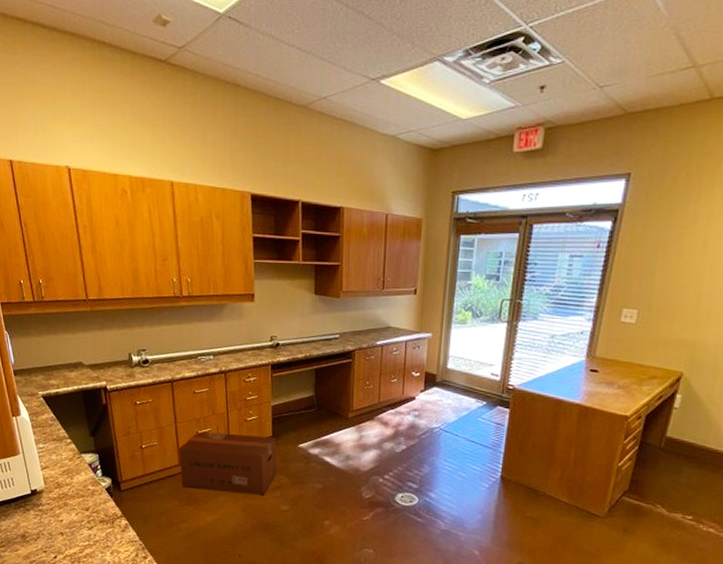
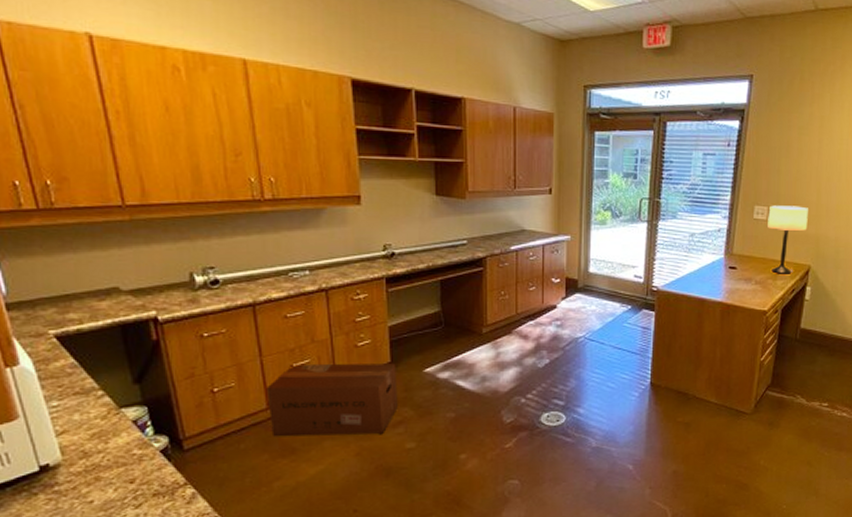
table lamp: none [635,308,685,380] -> present [766,205,808,274]

